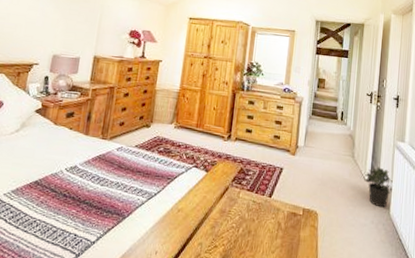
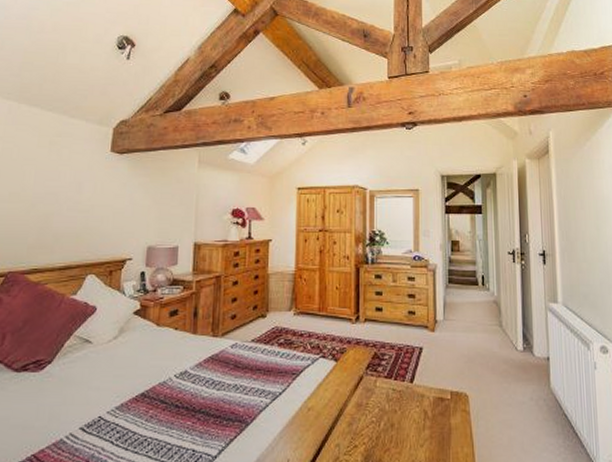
potted plant: present [364,167,393,208] -> none [516,334,550,381]

